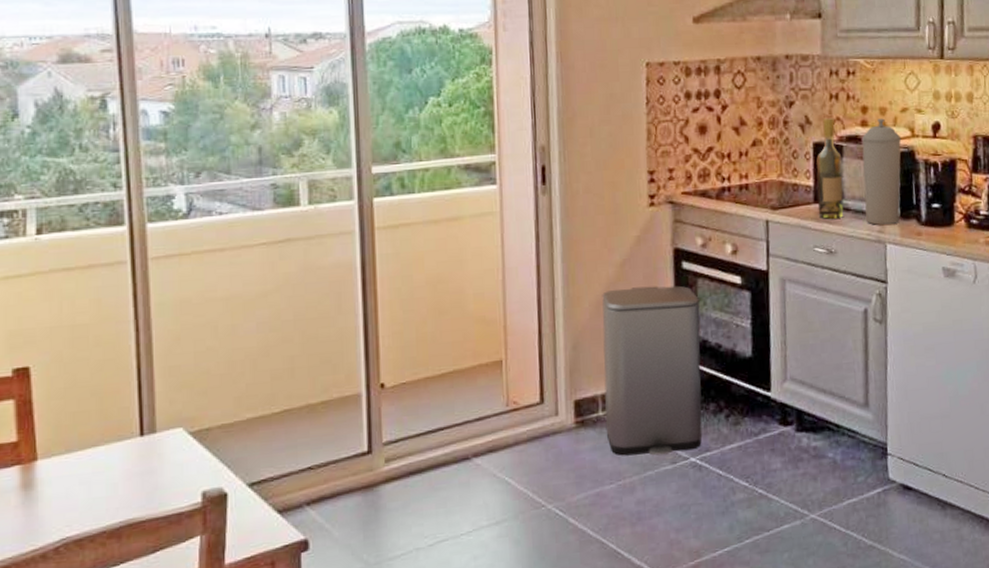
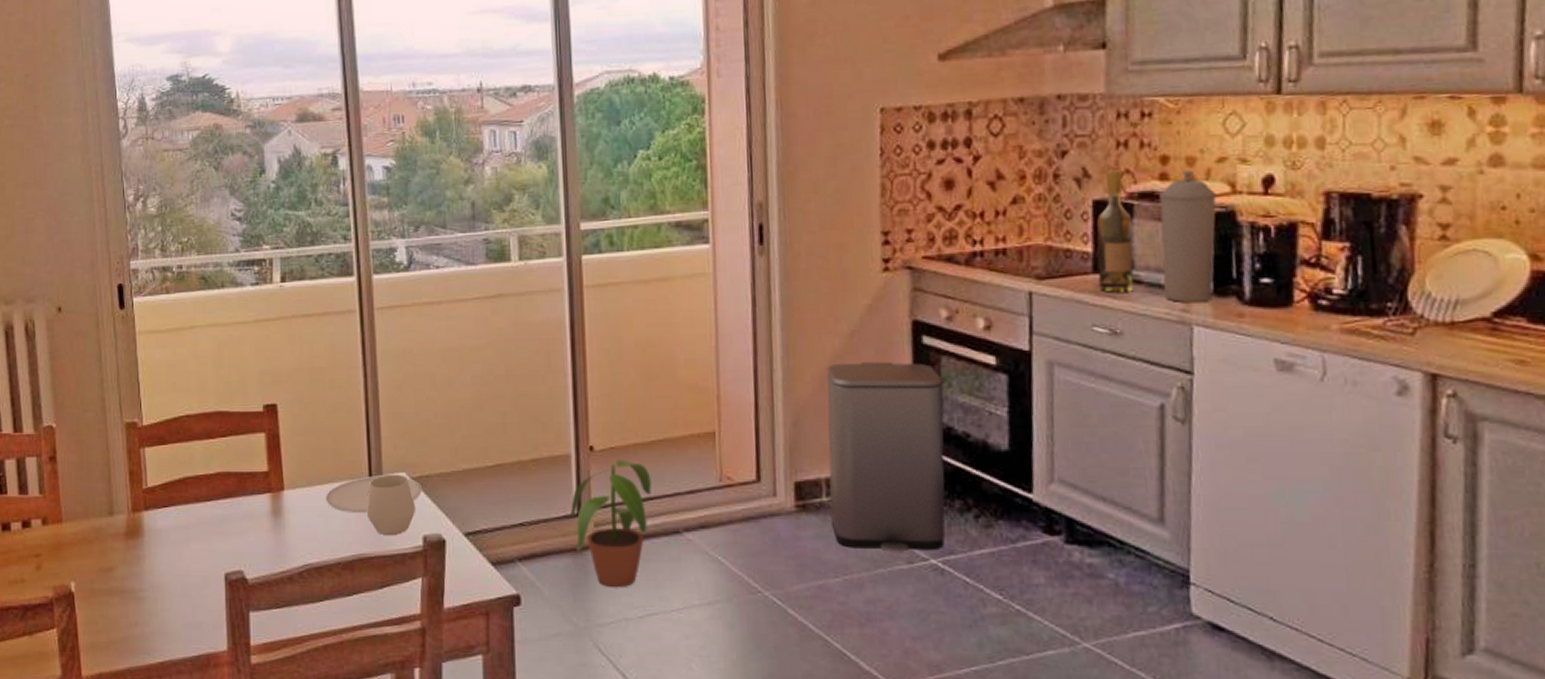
plate: none [88,433,202,477] -> present [326,475,423,514]
cup: none [136,430,193,497] -> present [366,474,415,536]
potted plant: none [361,394,442,520] -> present [571,459,652,587]

